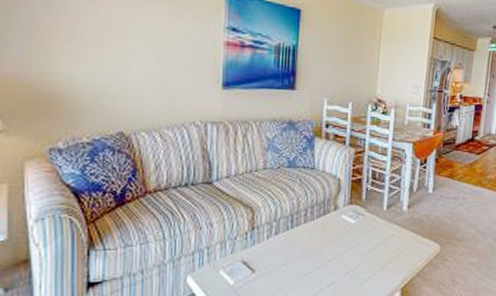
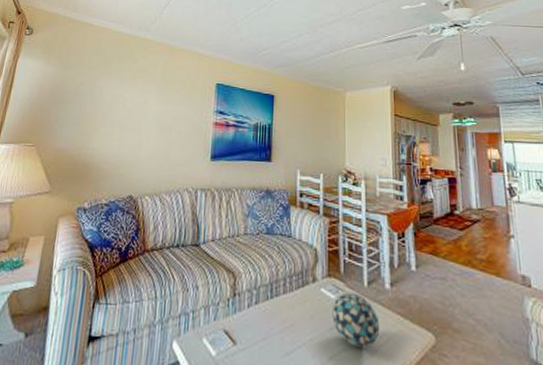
decorative ball: none [351,216,394,263] -> present [332,292,380,349]

